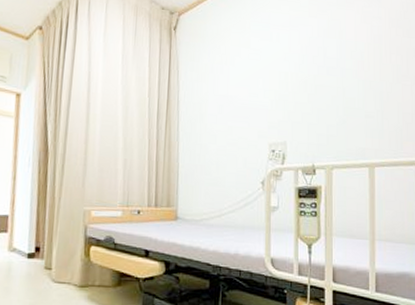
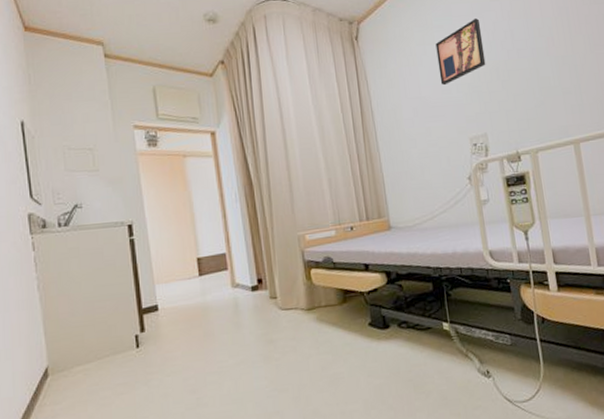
wall art: none [249,30,296,89] -> present [435,18,486,86]

